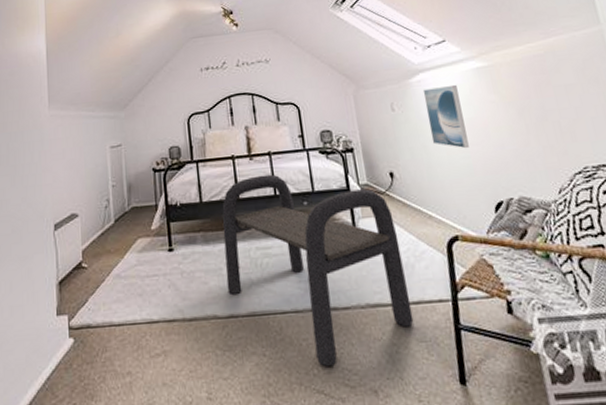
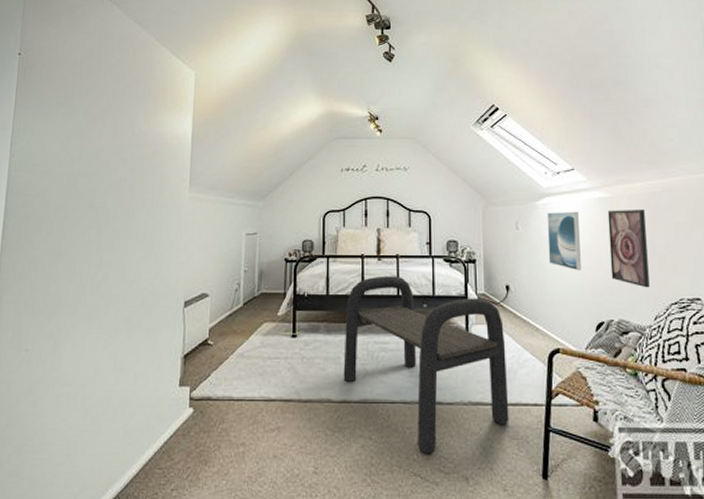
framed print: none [488,74,548,160] -> present [607,208,650,288]

